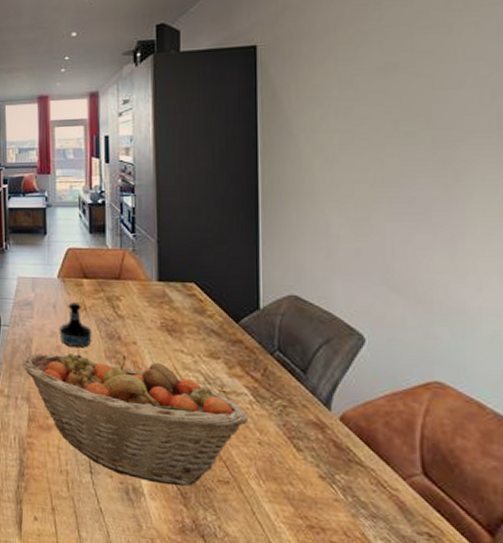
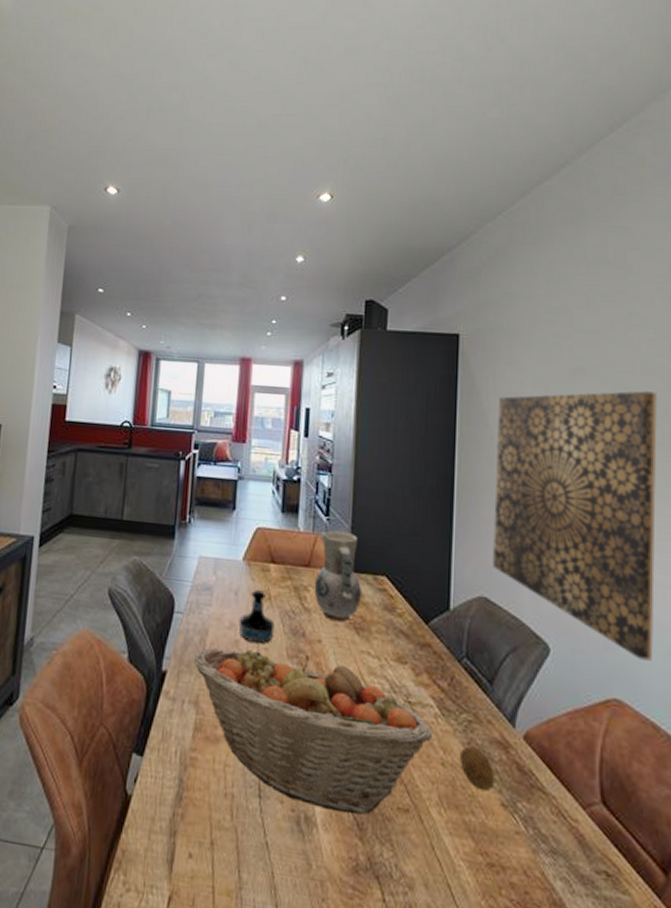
vase: none [126,245,171,326] -> present [314,530,361,623]
fruit: none [277,427,312,466] -> present [460,746,495,792]
wall art: none [301,78,483,345] -> present [493,391,657,661]

